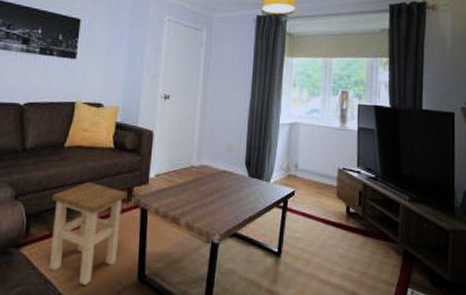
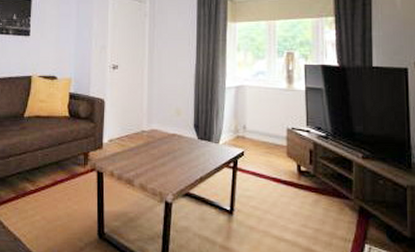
stool: present [49,181,128,286] -> none [17,148,84,243]

